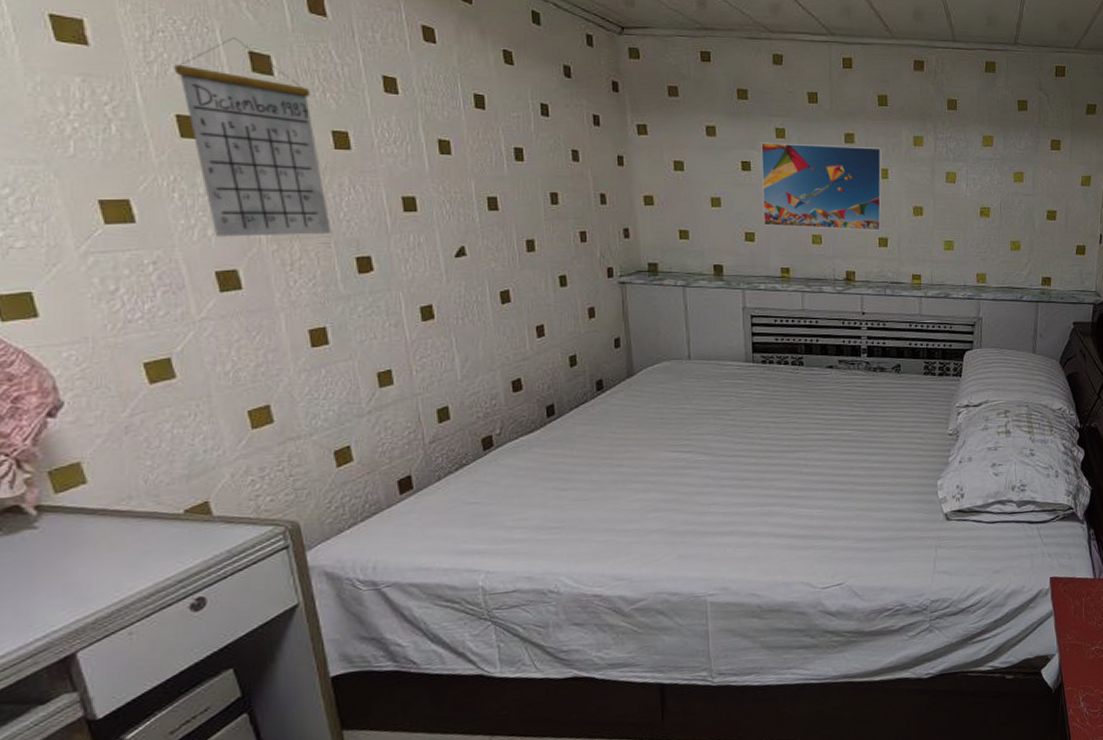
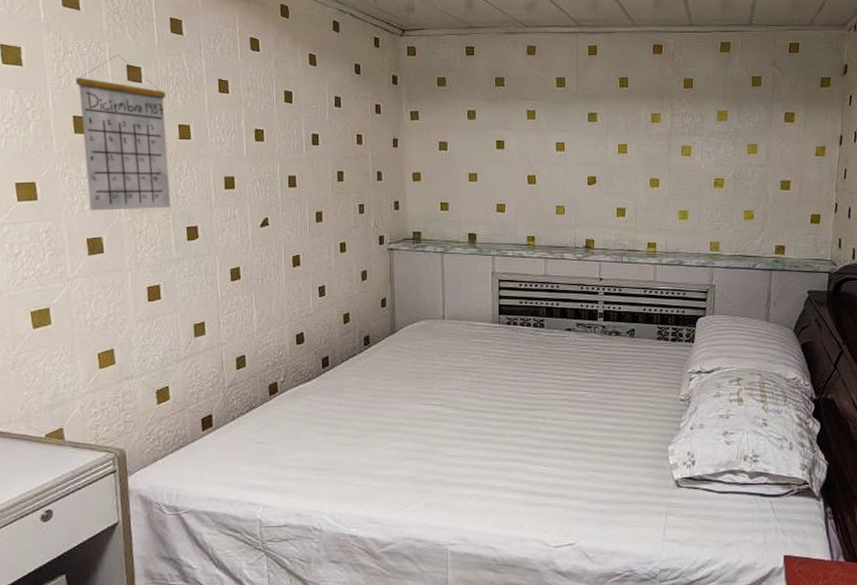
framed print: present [761,142,883,231] -> none [513,123,622,202]

